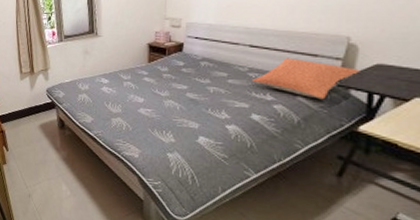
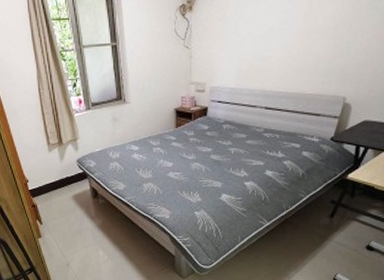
pillow: present [251,58,360,100] -> none [266,118,352,154]

